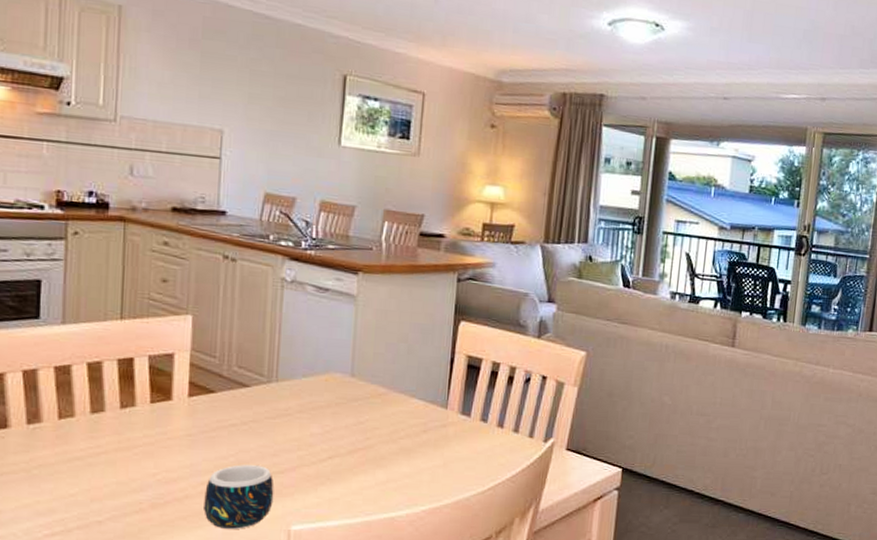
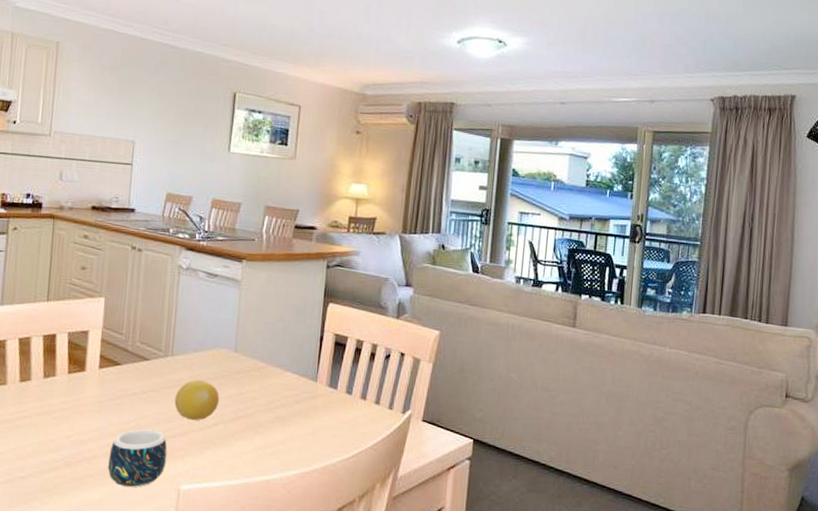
fruit: none [281,408,335,453] -> present [174,380,220,420]

